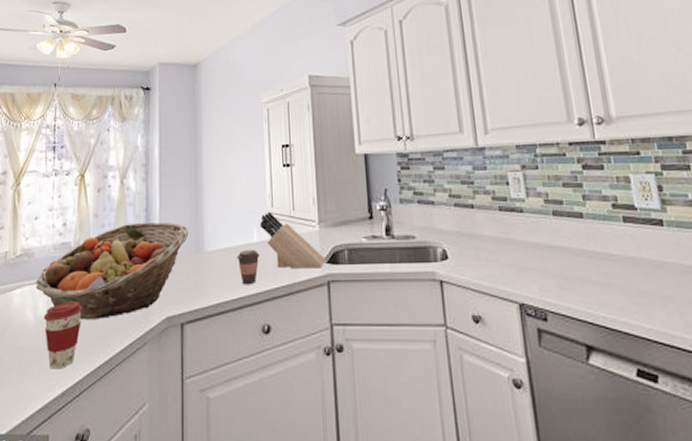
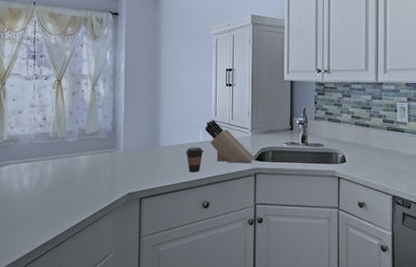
fruit basket: present [36,222,189,320] -> none [21,121,148,193]
coffee cup: present [43,302,83,369] -> none [28,178,61,227]

